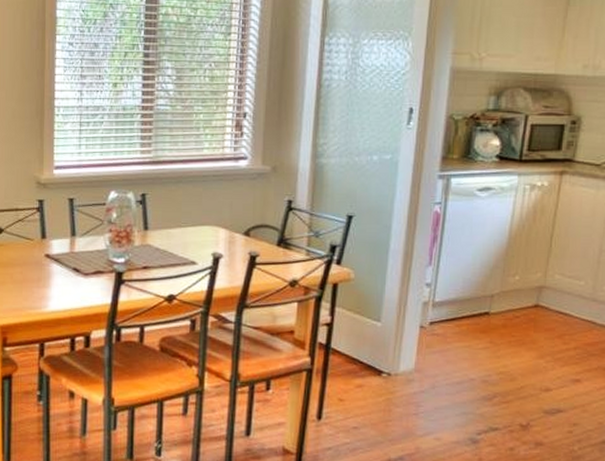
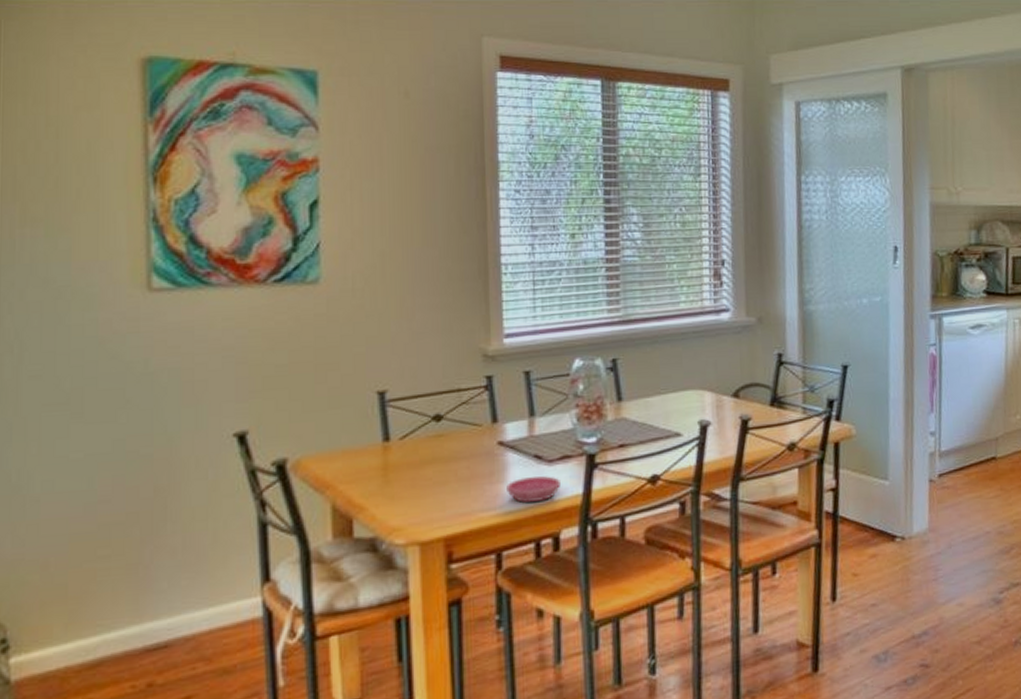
saucer: none [50,286,93,306] -> present [506,476,560,503]

